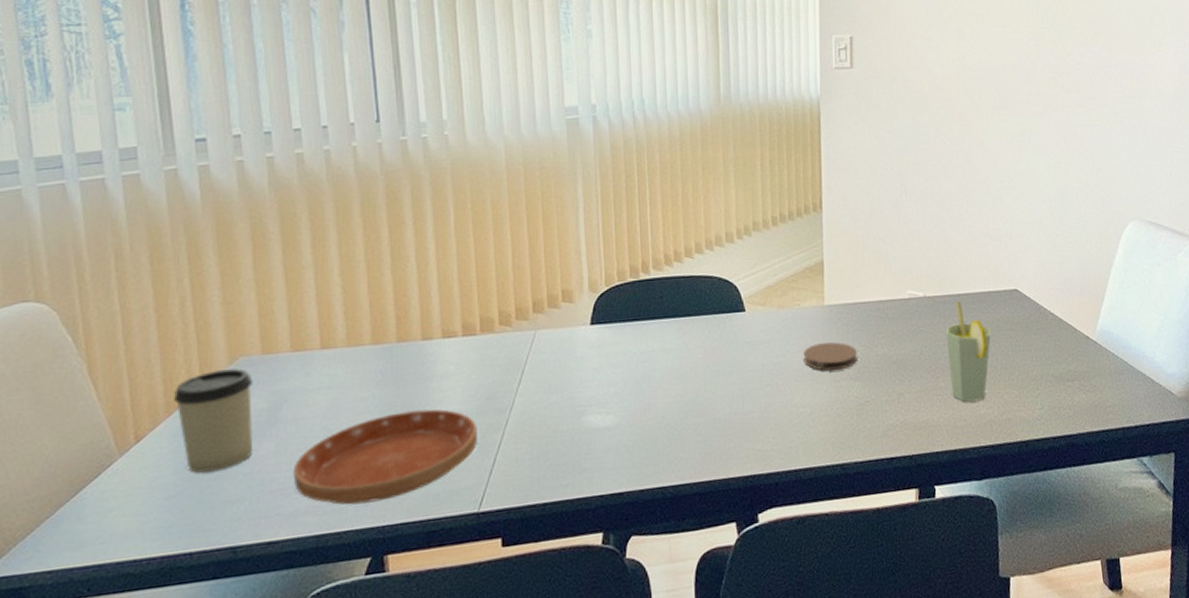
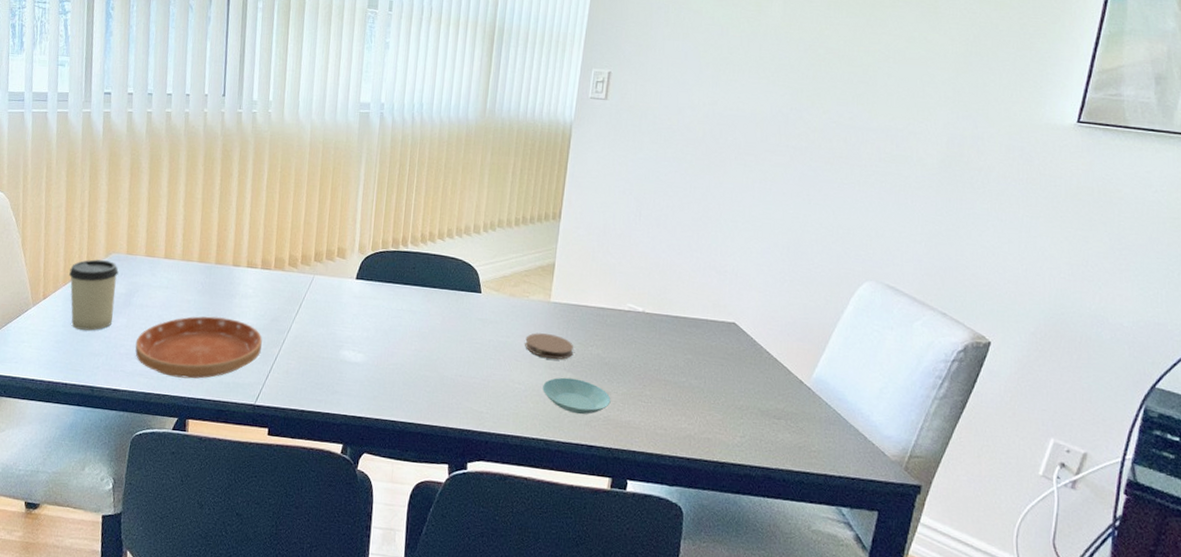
saucer: none [830,386,905,426] -> present [542,377,611,415]
cup: present [946,300,991,402] -> none [656,322,703,416]

